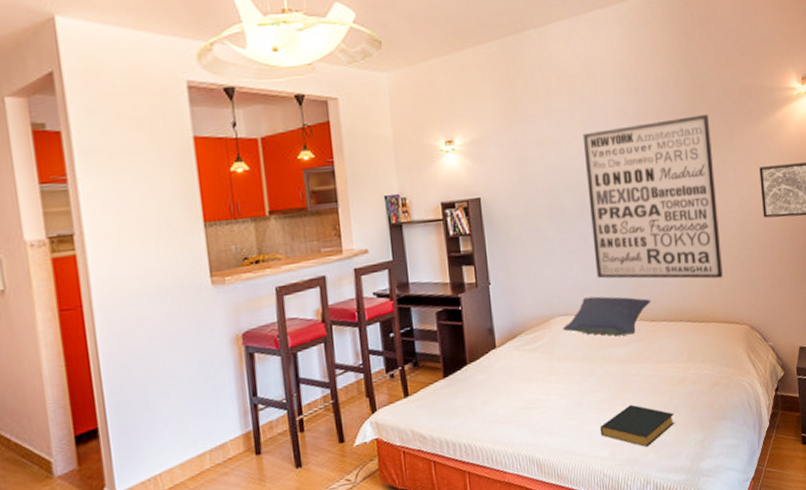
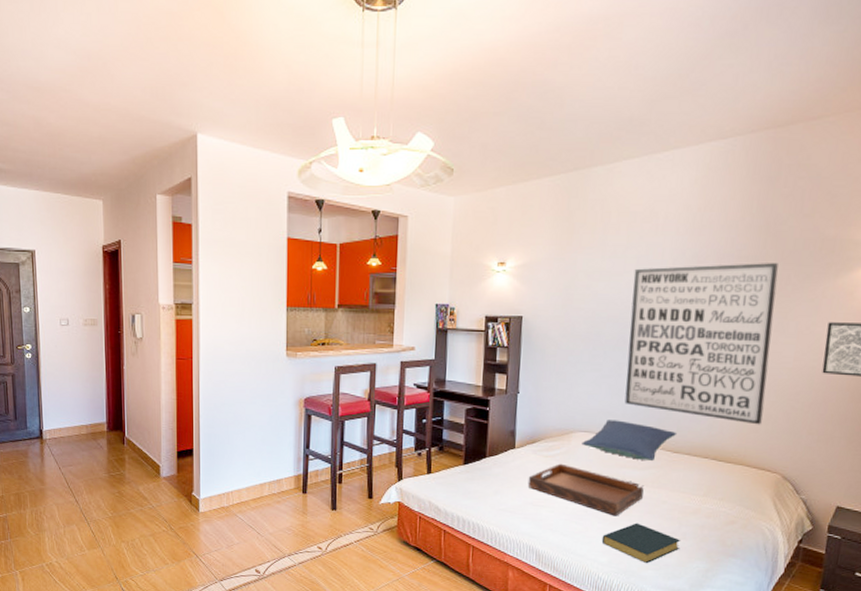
serving tray: none [515,355,631,403] -> present [527,463,644,517]

